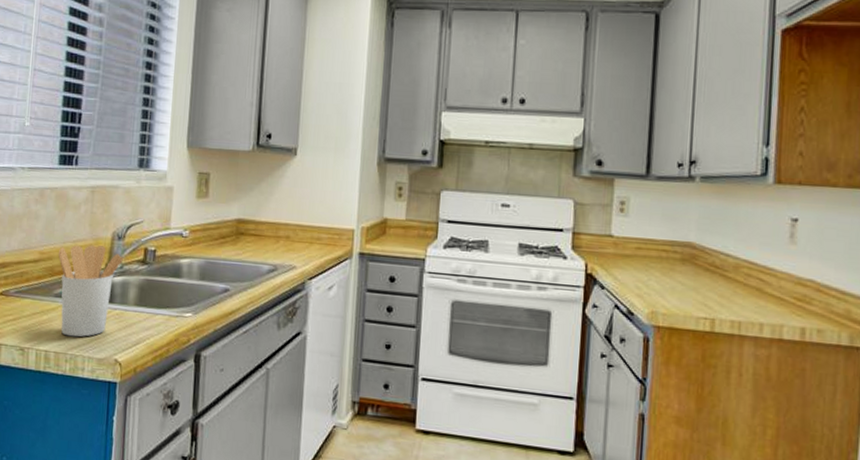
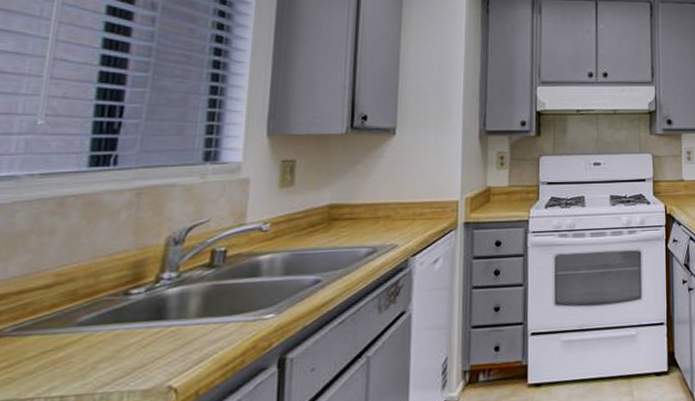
utensil holder: present [58,245,123,337] -> none [84,255,181,372]

